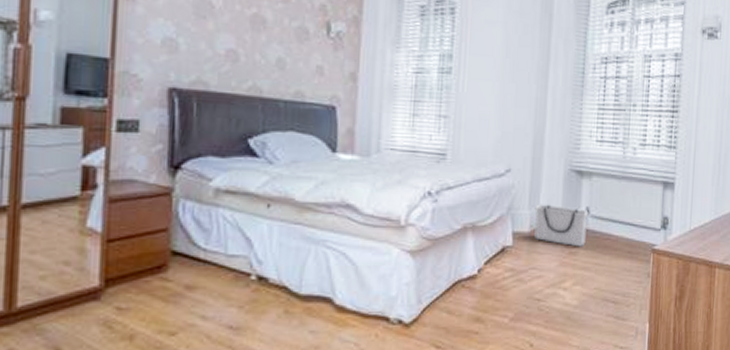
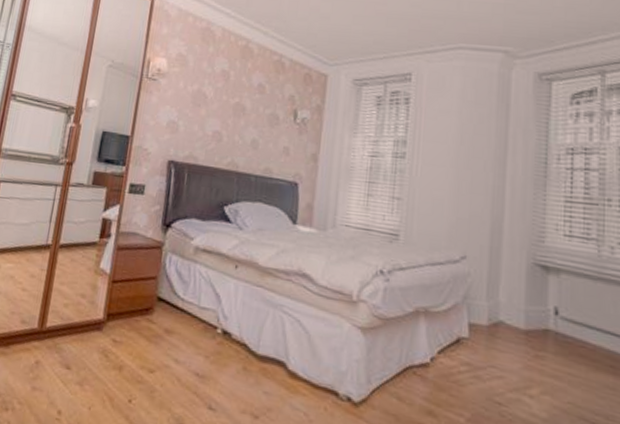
storage bin: present [534,204,589,247] -> none [493,296,558,352]

